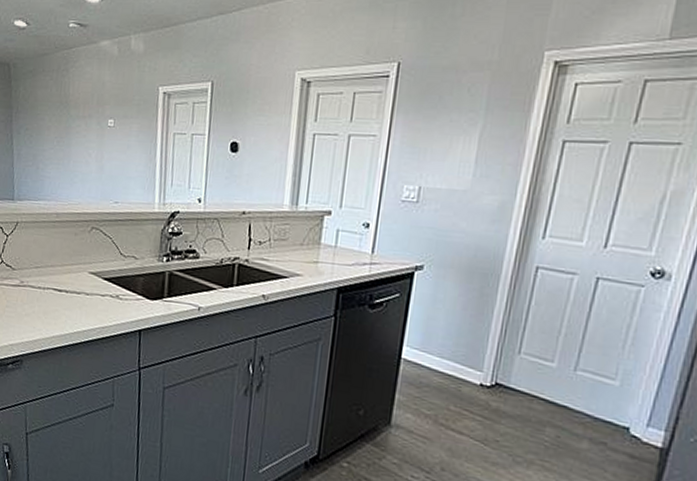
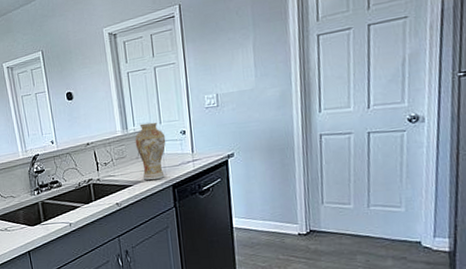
vase: none [303,202,343,278] -> present [135,122,166,181]

